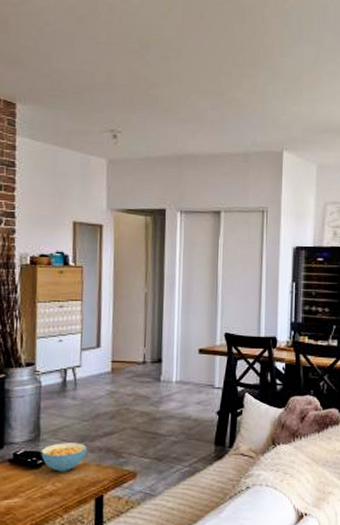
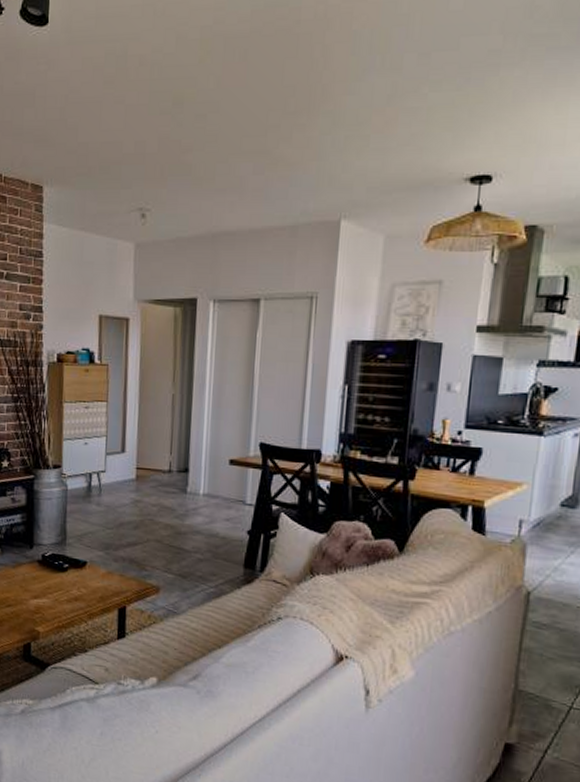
cereal bowl: present [41,442,87,472] -> none [67,548,111,578]

